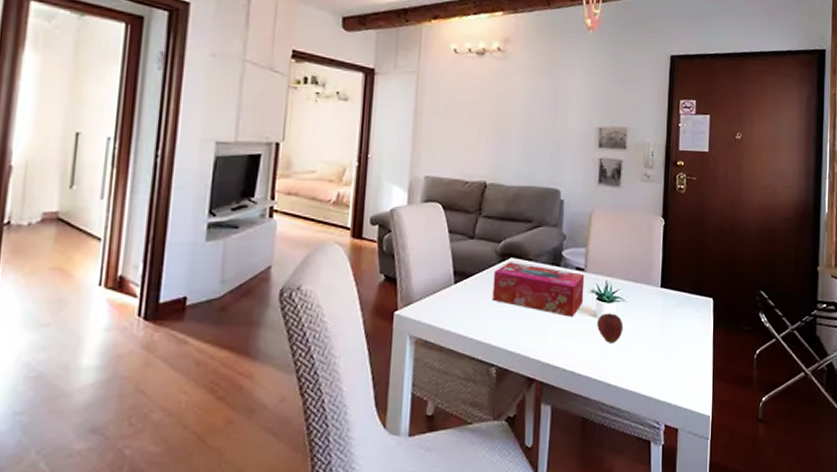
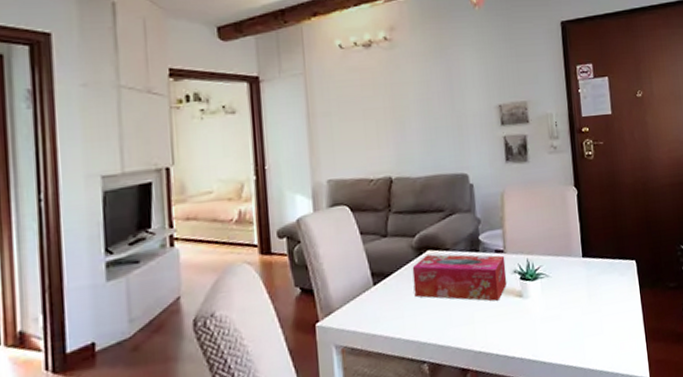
fruit: present [597,313,624,343] -> none [524,290,551,321]

